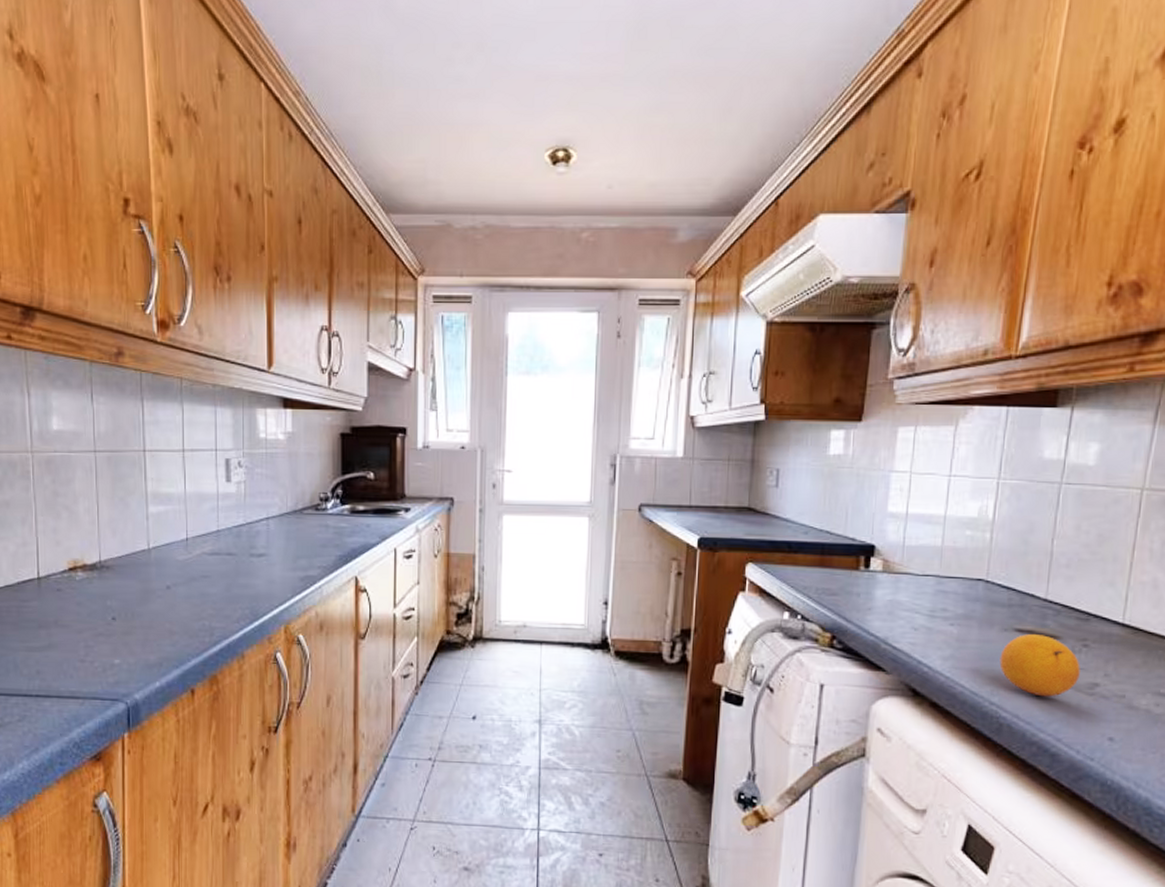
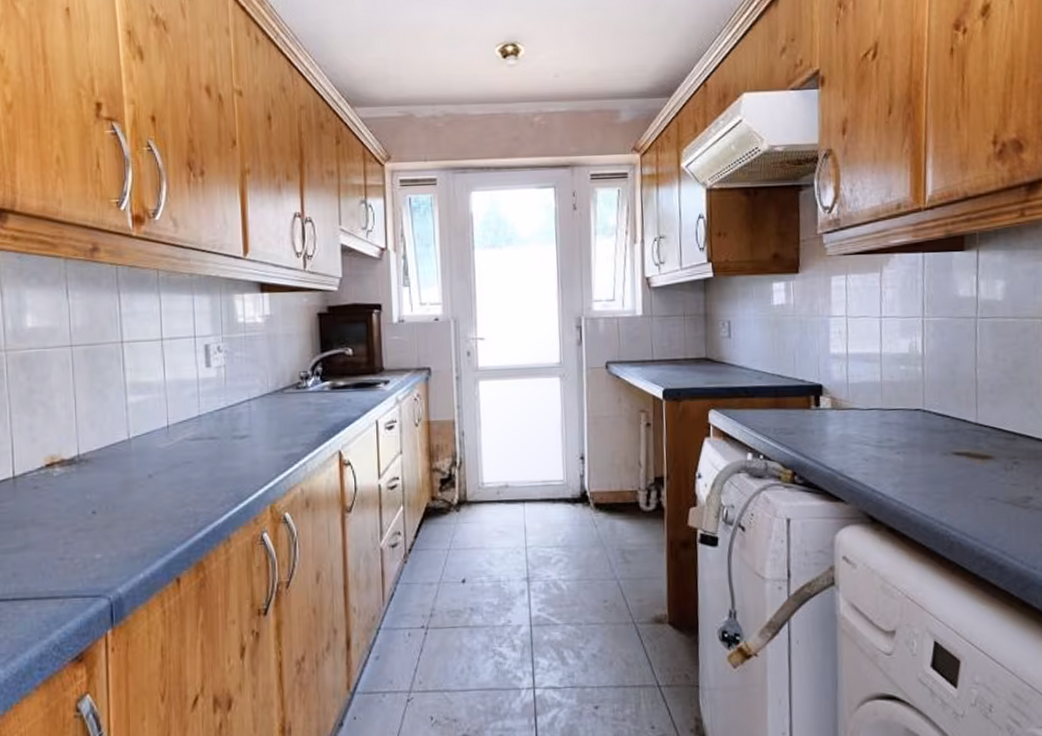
fruit: present [999,634,1080,697] -> none [943,456,1015,513]

